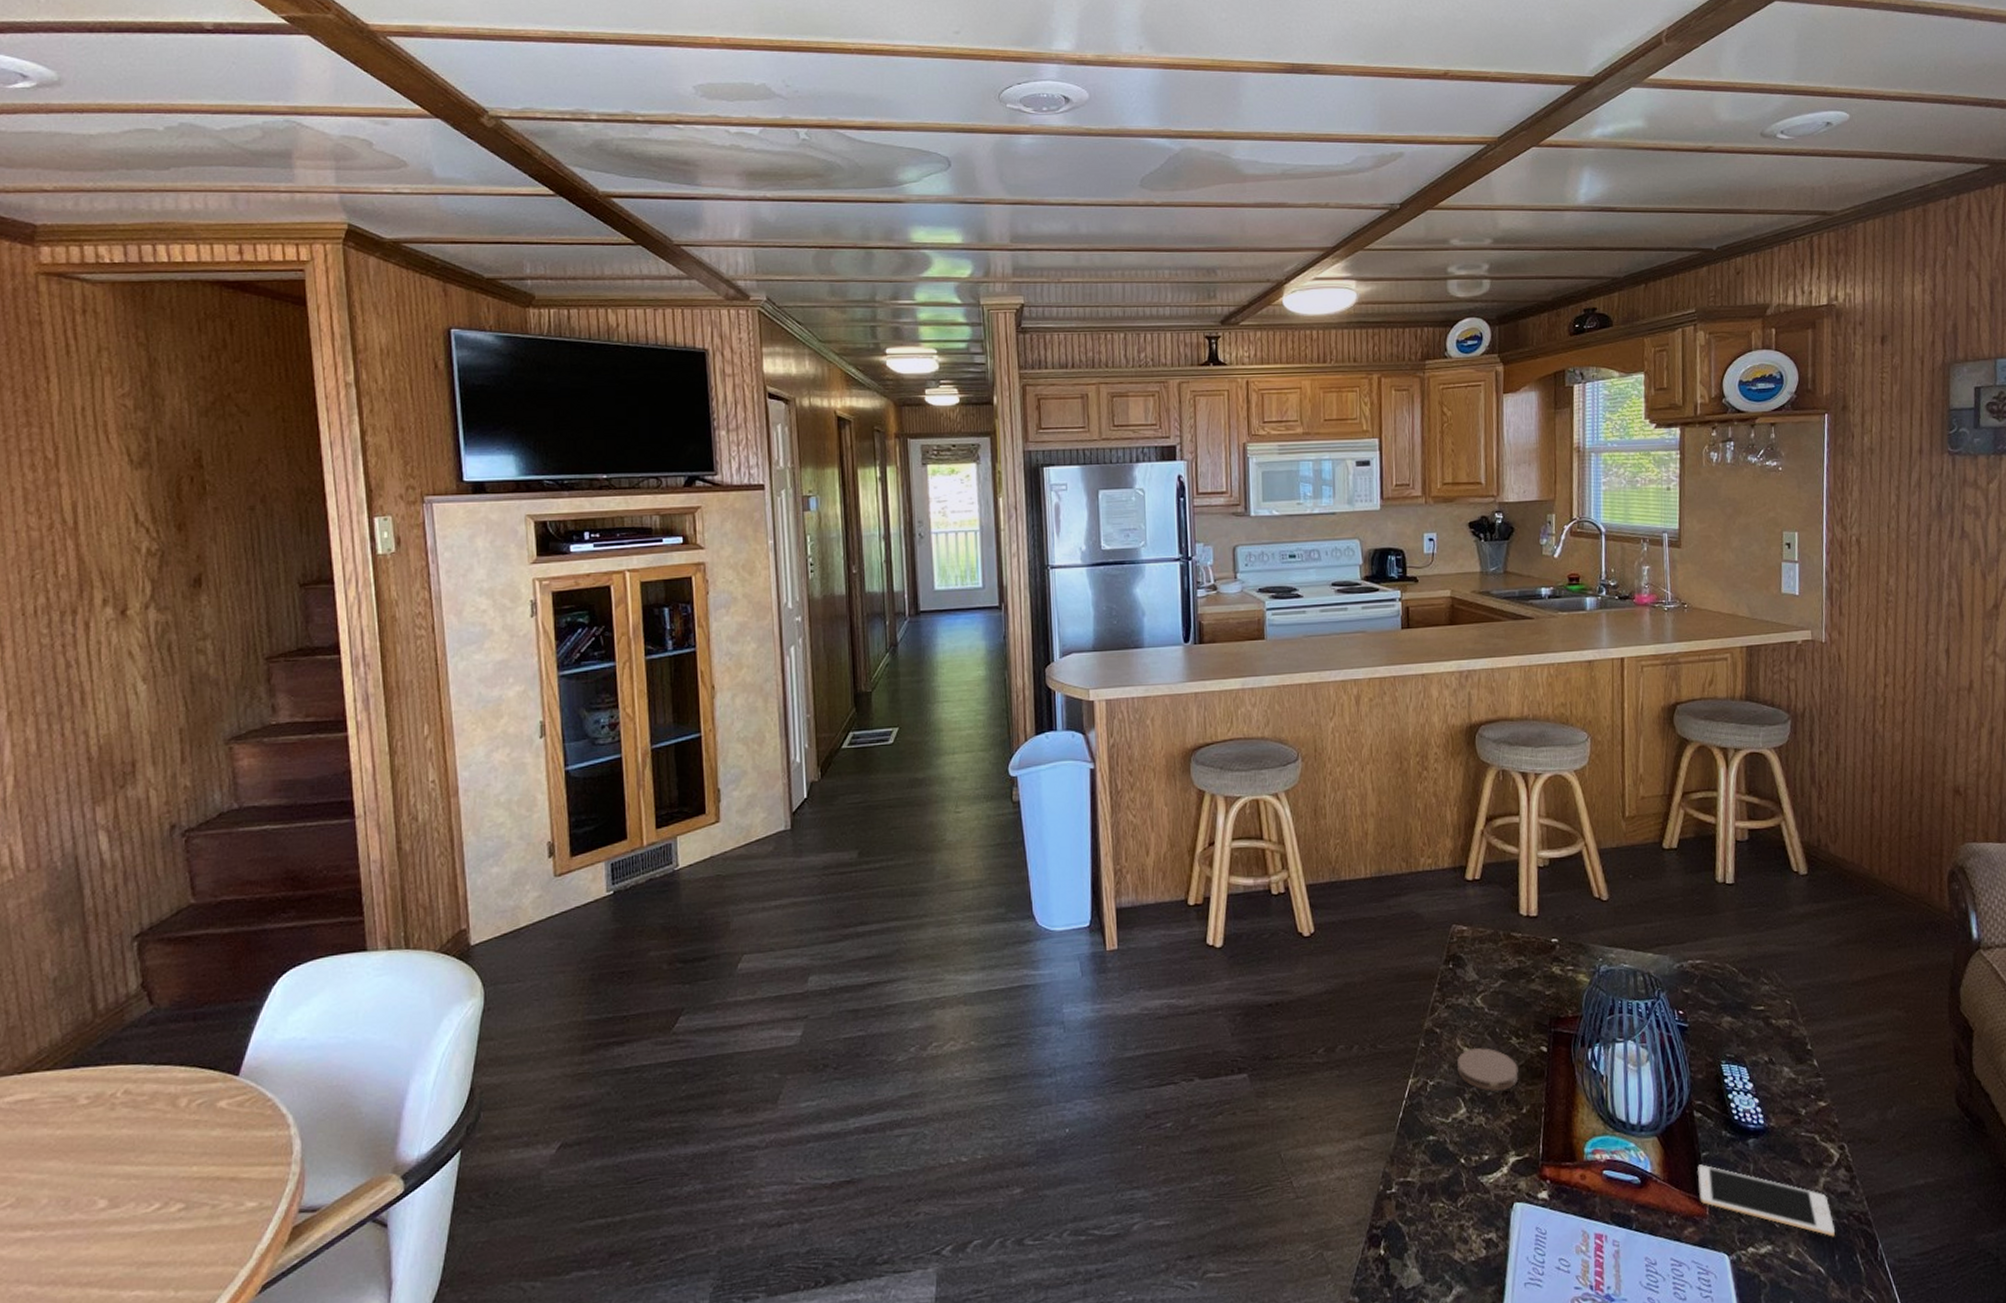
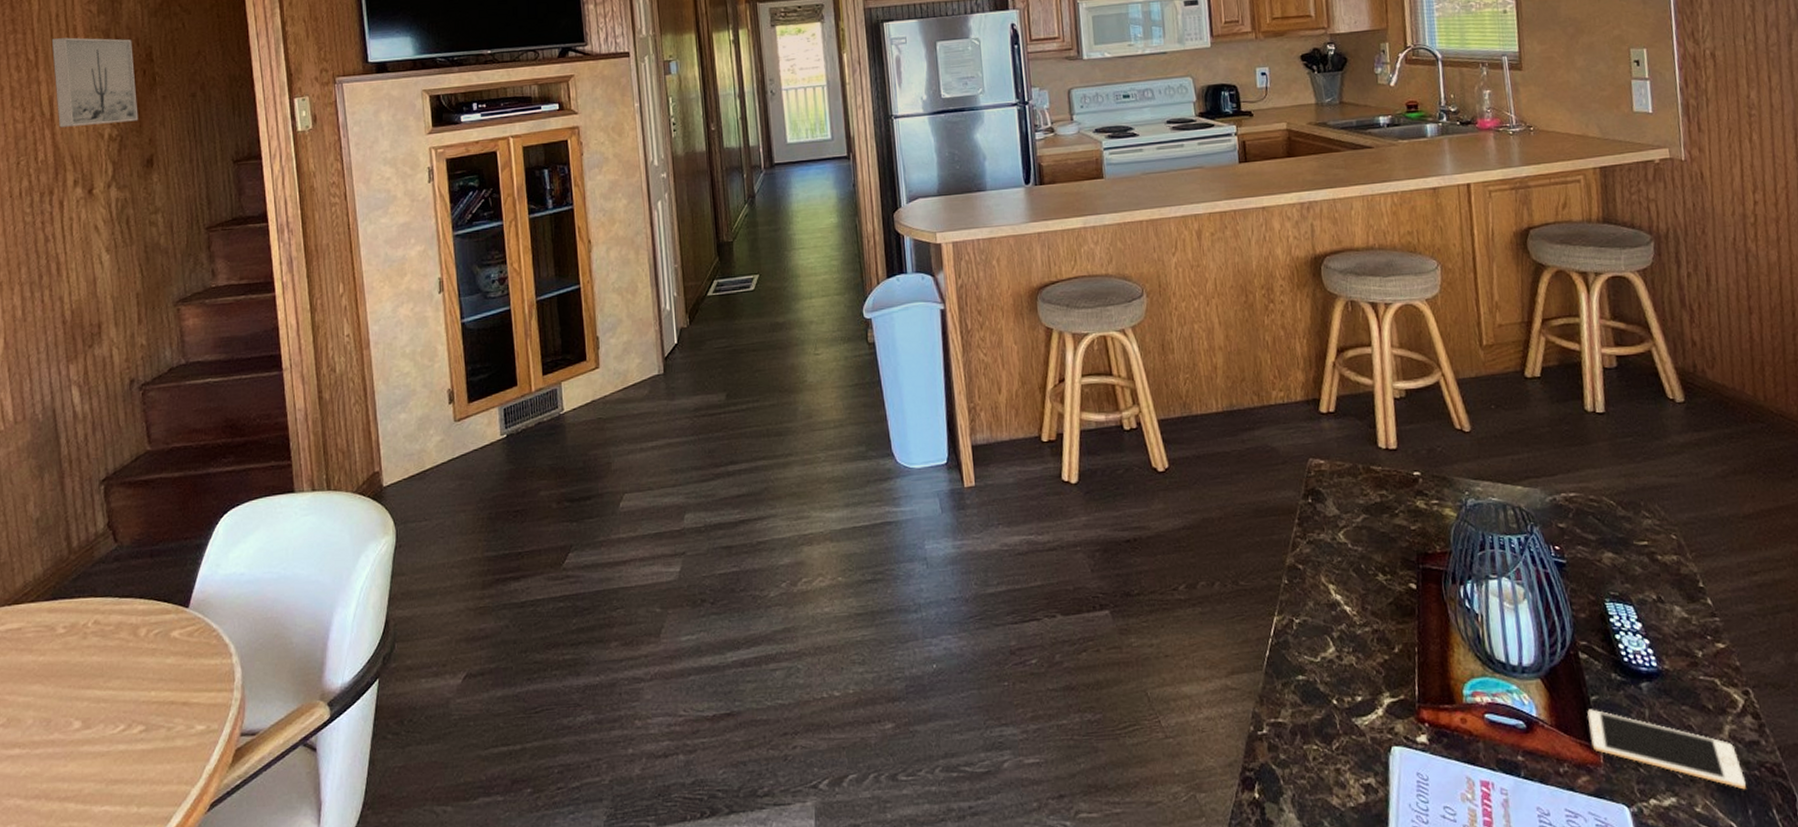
wall art: none [75,435,184,538] -> present [51,37,138,128]
coaster: present [1457,1047,1519,1092] -> none [1322,584,1388,630]

